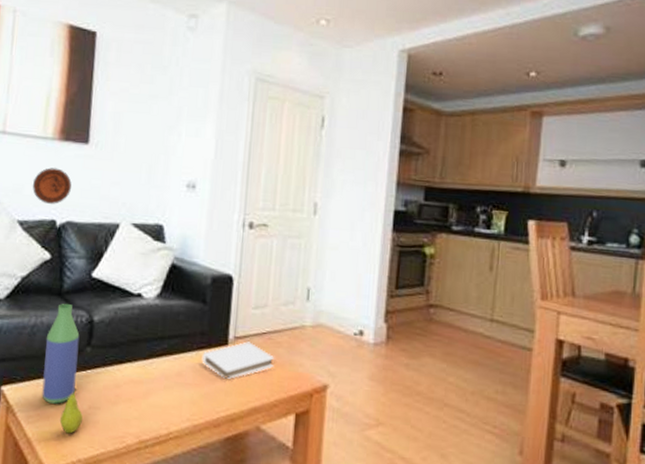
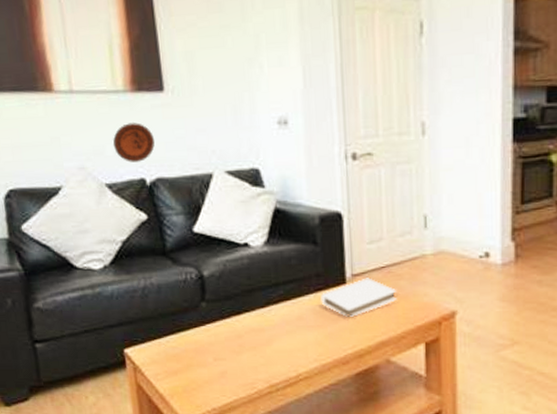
bottle: present [42,304,80,404] -> none [158,263,197,360]
fruit: present [59,387,83,434] -> none [187,342,210,386]

